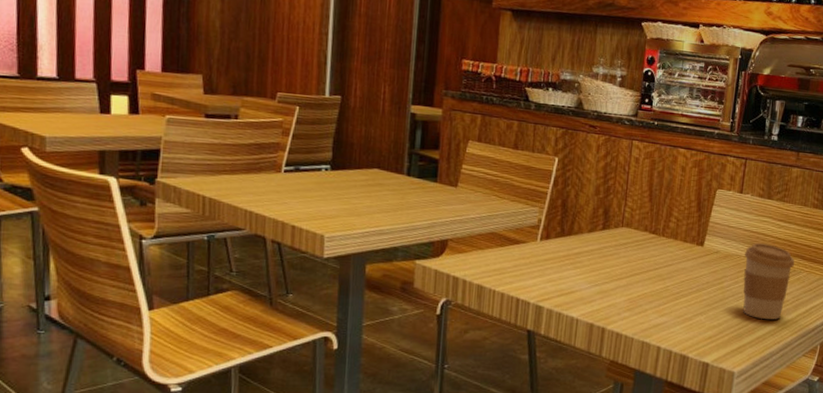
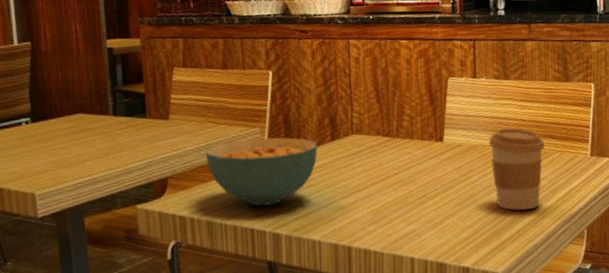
cereal bowl: none [485,216,589,280] -> present [205,137,318,206]

